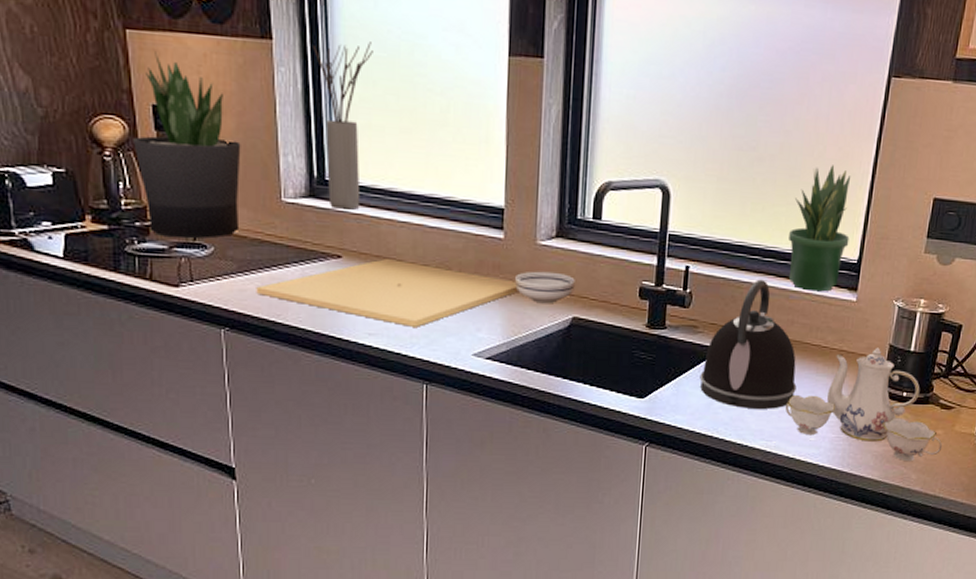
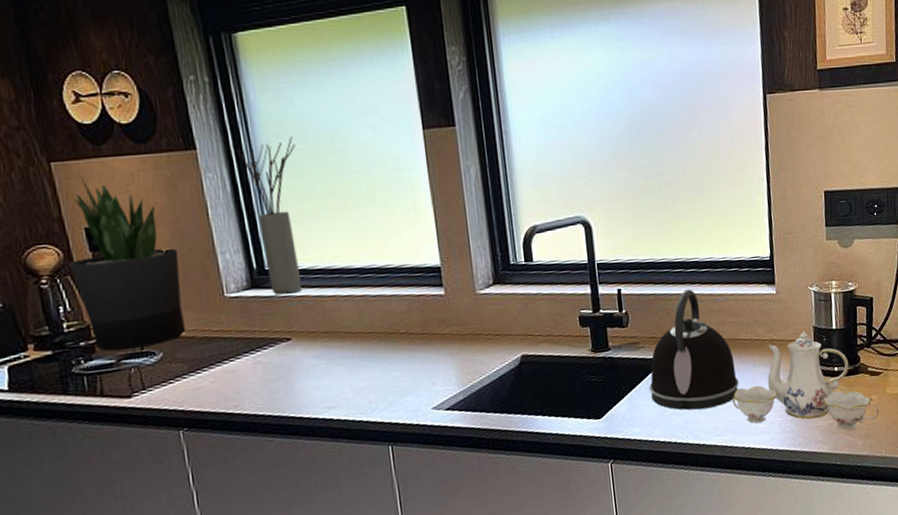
cutting board: present [256,257,518,327] -> none [210,331,466,394]
bowl: present [515,271,575,304] -> none [461,316,519,348]
planter: present [788,165,850,292] -> none [704,177,759,293]

